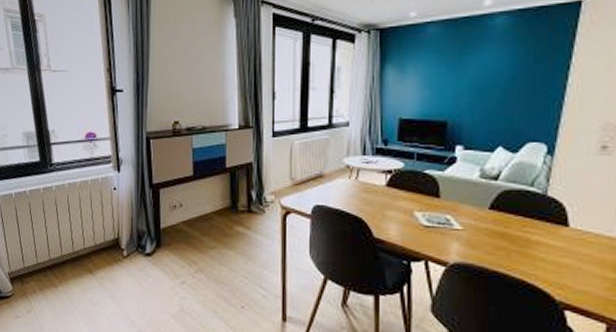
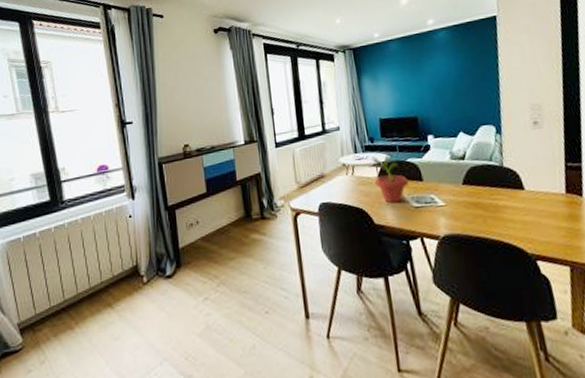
potted plant: none [380,159,421,218] -> present [370,152,409,204]

